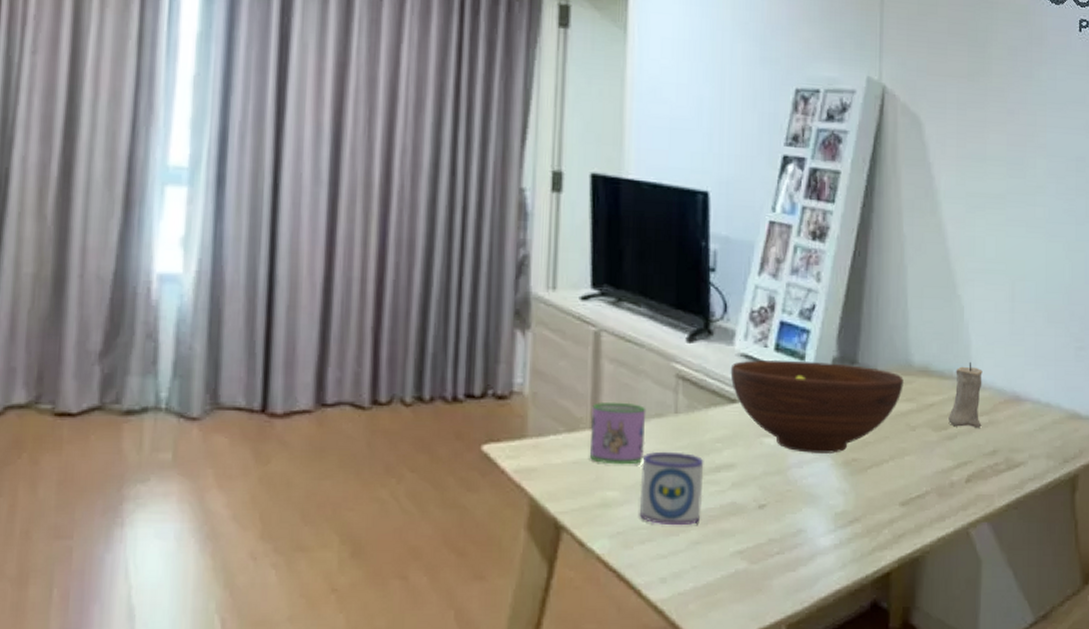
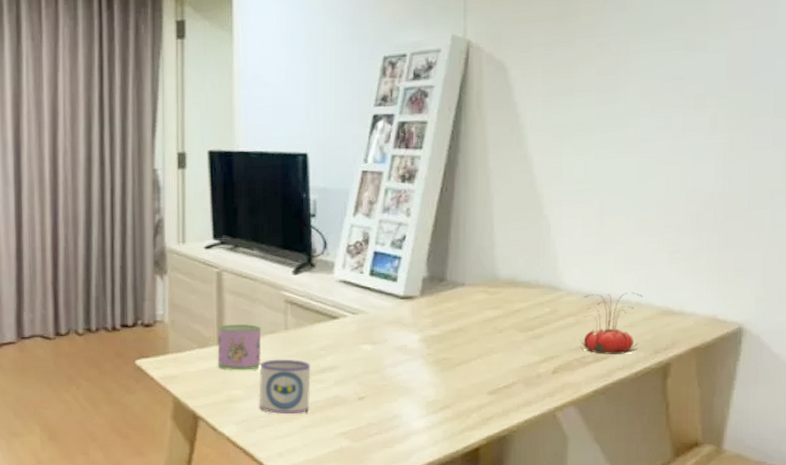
fruit bowl: present [730,360,904,453] -> none [331,282,490,355]
candle: present [948,362,983,428] -> none [535,272,570,328]
flower: none [993,390,1052,462] -> present [580,292,643,355]

